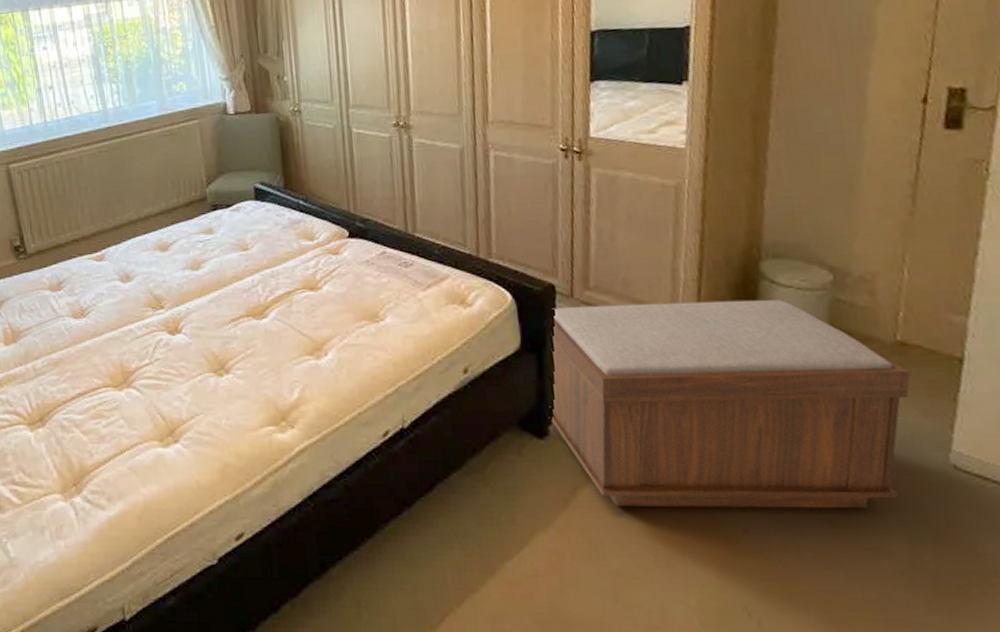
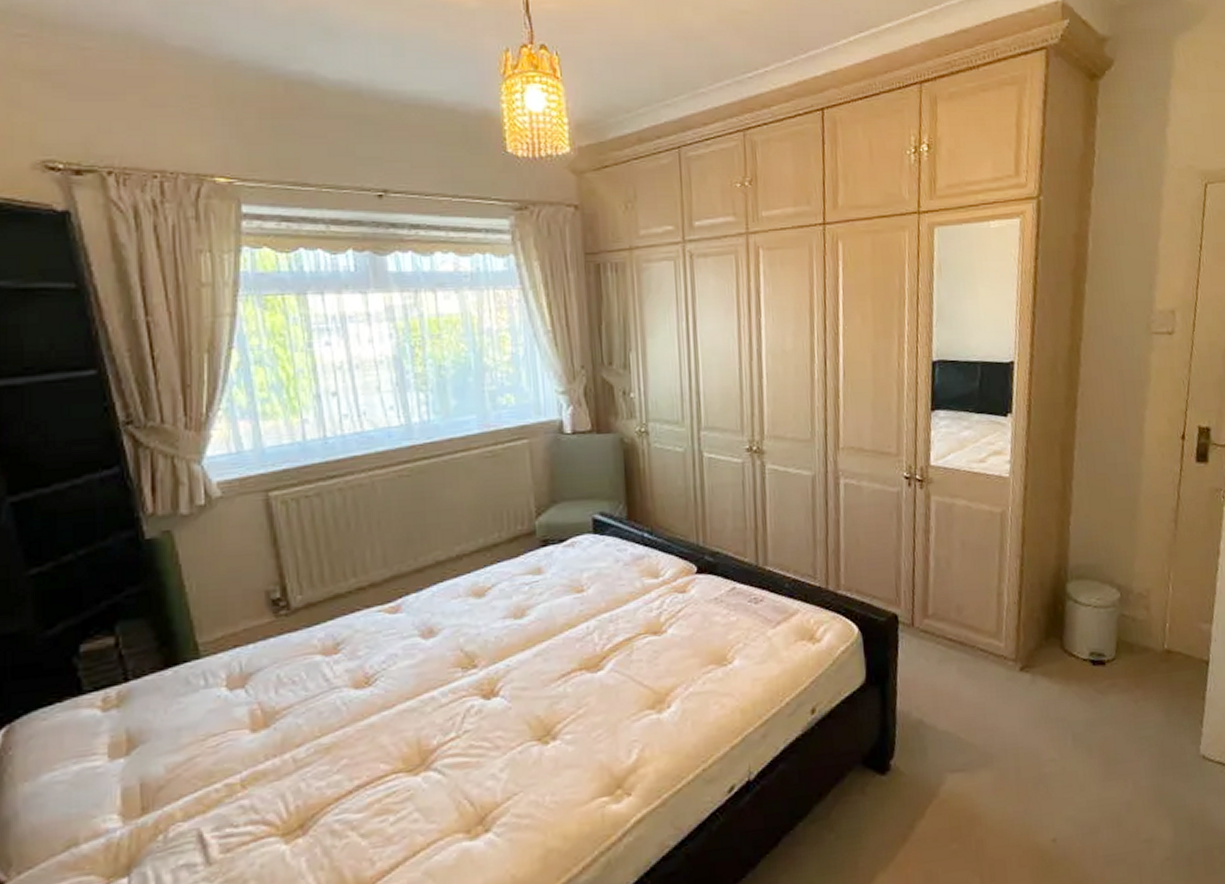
bench: present [549,299,911,509] -> none [890,618,1174,834]

